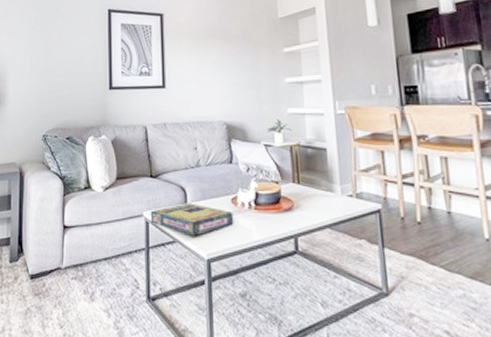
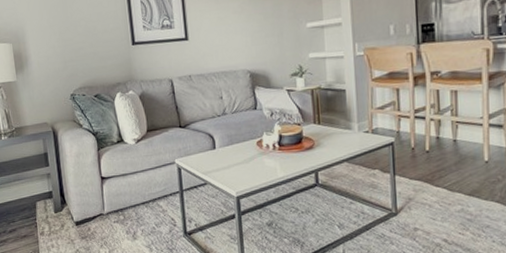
video game box: present [150,203,234,236] -> none [181,148,260,177]

